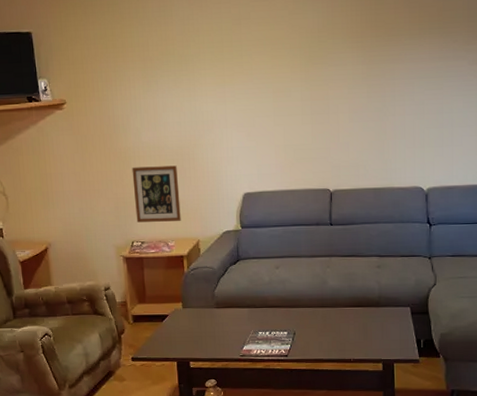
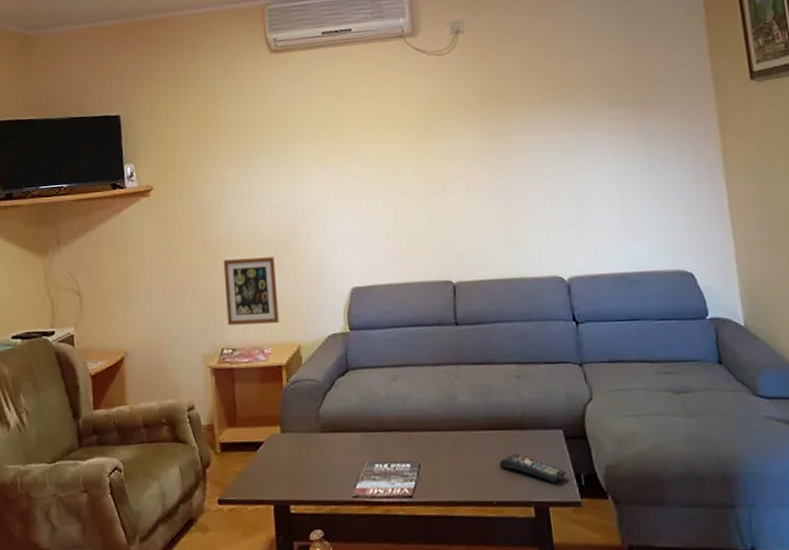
remote control: none [357,325,410,346] -> present [499,454,567,483]

